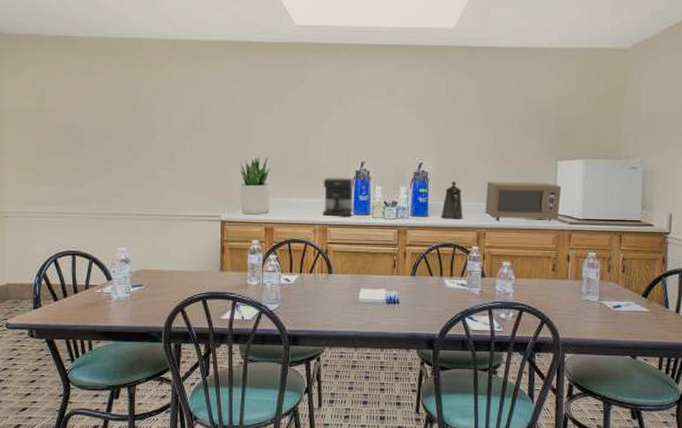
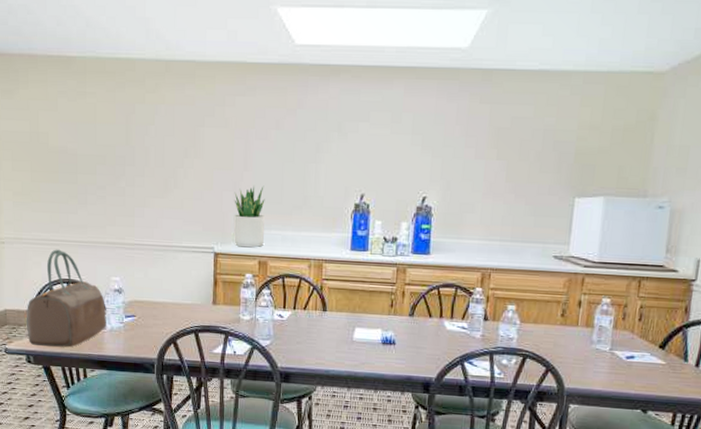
handbag: none [29,222,113,320] -> present [26,249,106,348]
coffee maker: present [322,176,353,217] -> none [318,209,352,252]
coffee pot: present [441,181,463,219] -> none [443,217,468,259]
microwave: present [485,181,562,222] -> none [491,219,578,264]

